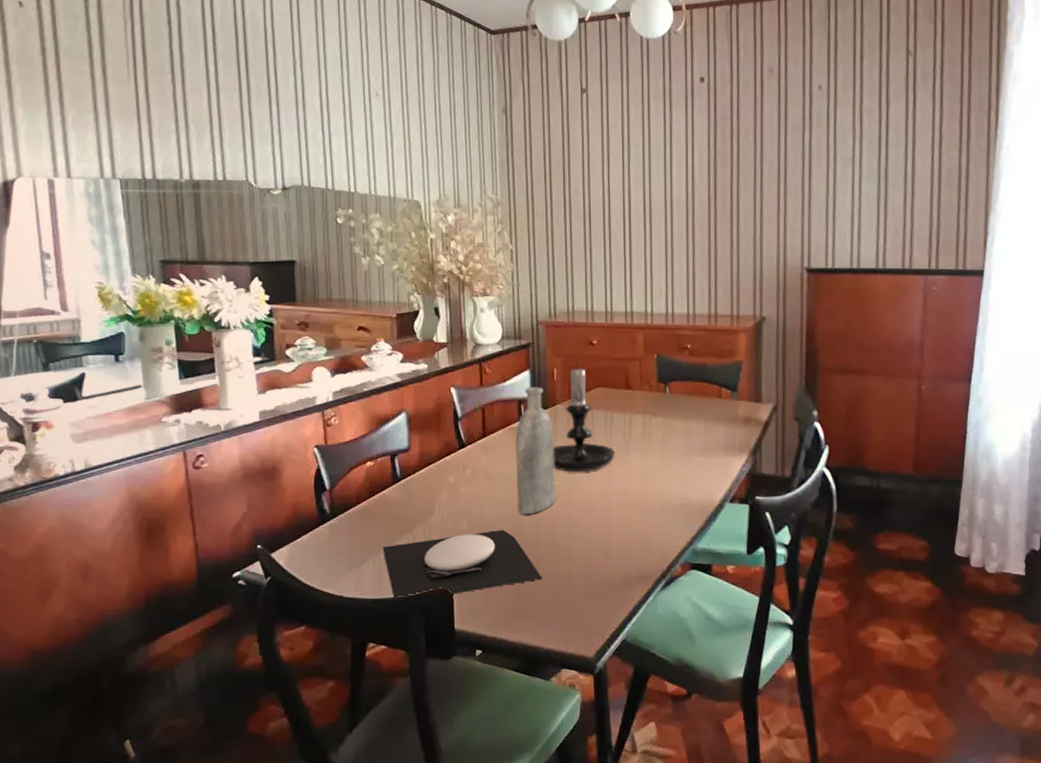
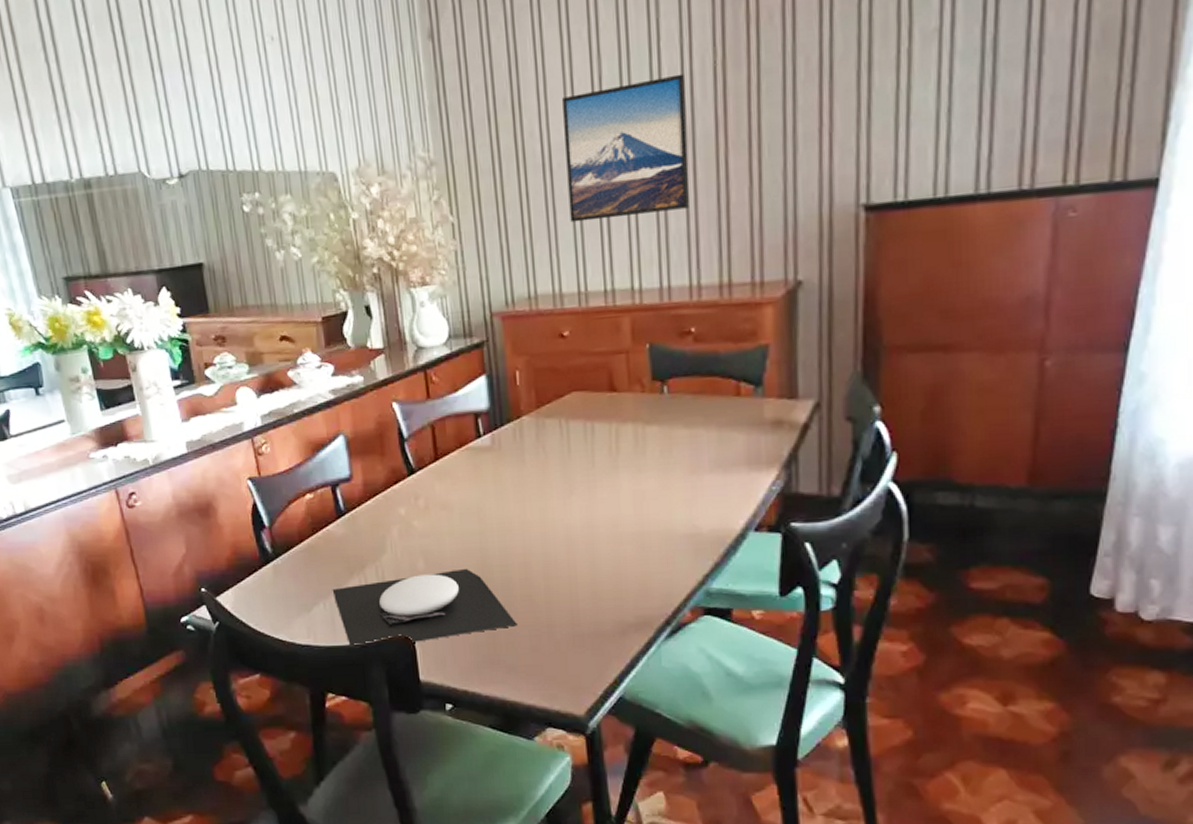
bottle: present [516,386,556,515] -> none [474,395,528,552]
candle holder: present [553,362,615,473] -> none [520,360,600,500]
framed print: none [601,164,689,259] -> present [562,73,689,223]

